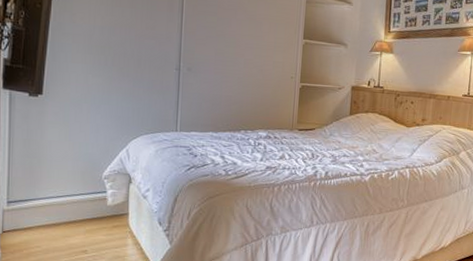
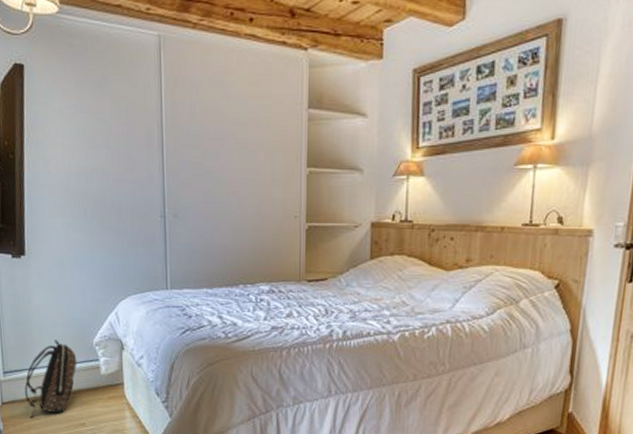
backpack: none [28,172,85,245] -> present [25,340,77,418]

